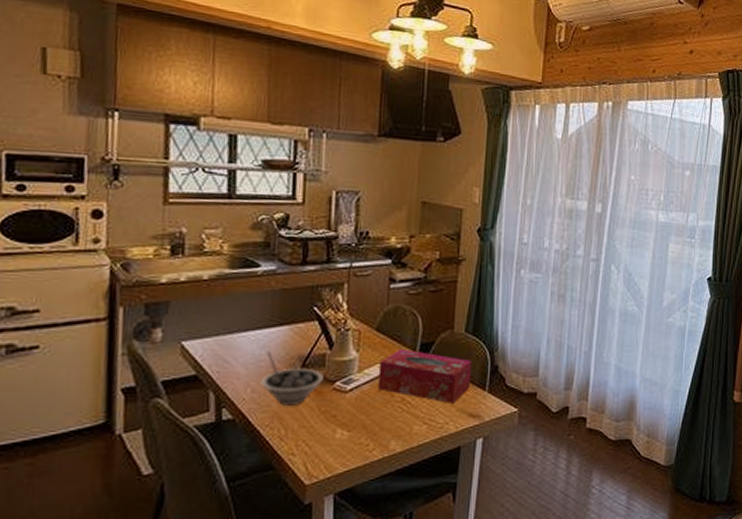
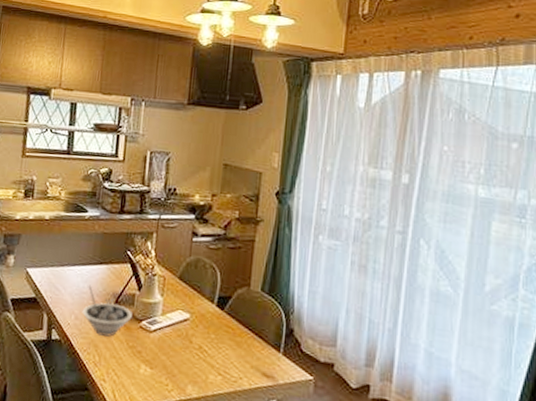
tissue box: present [377,348,472,403] -> none [178,298,267,360]

